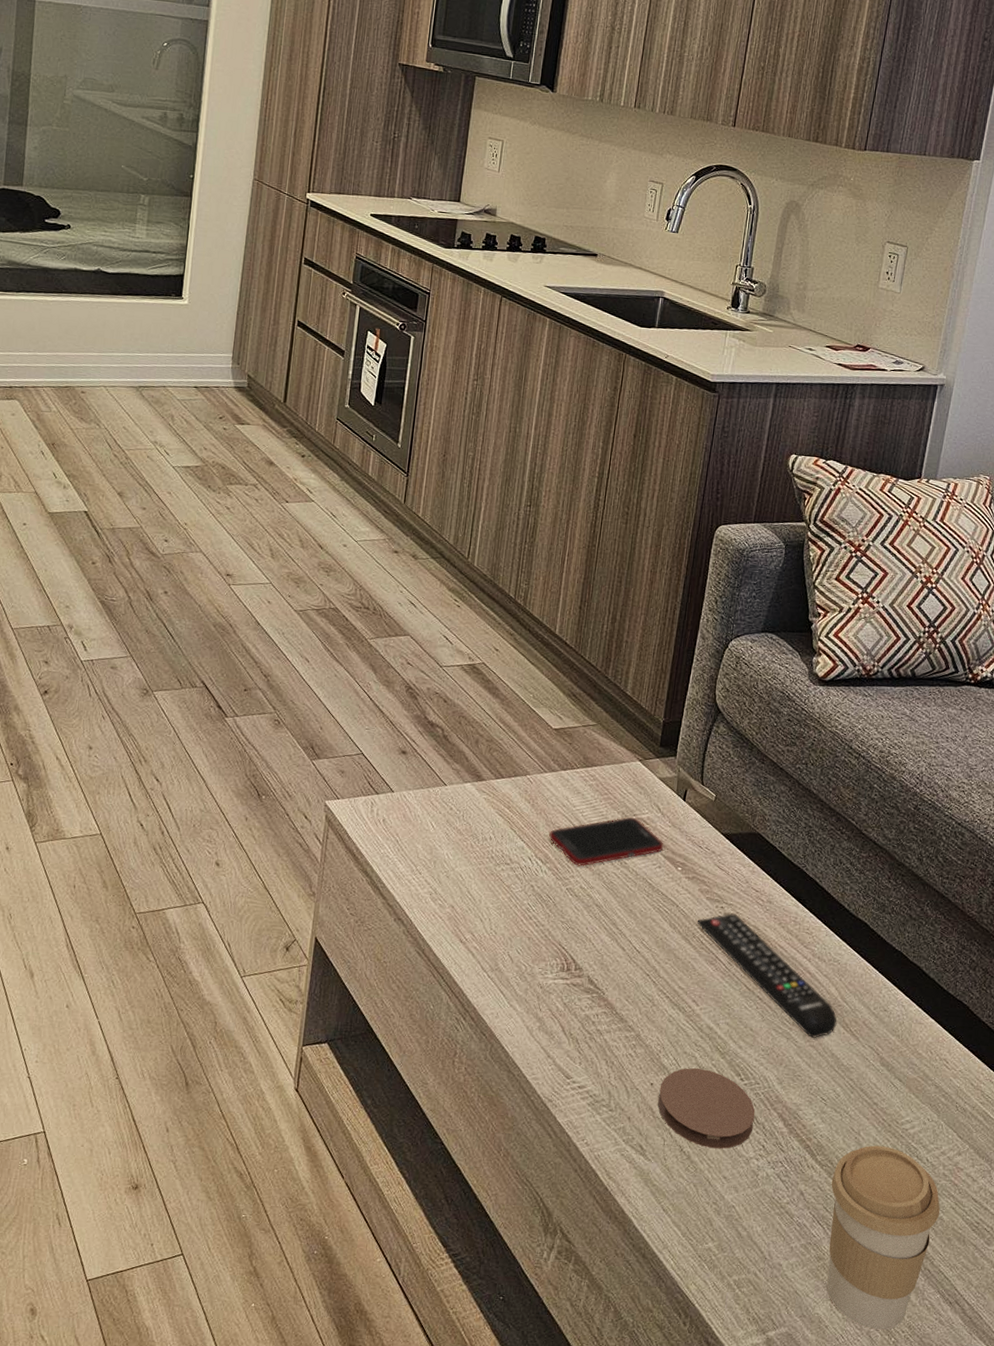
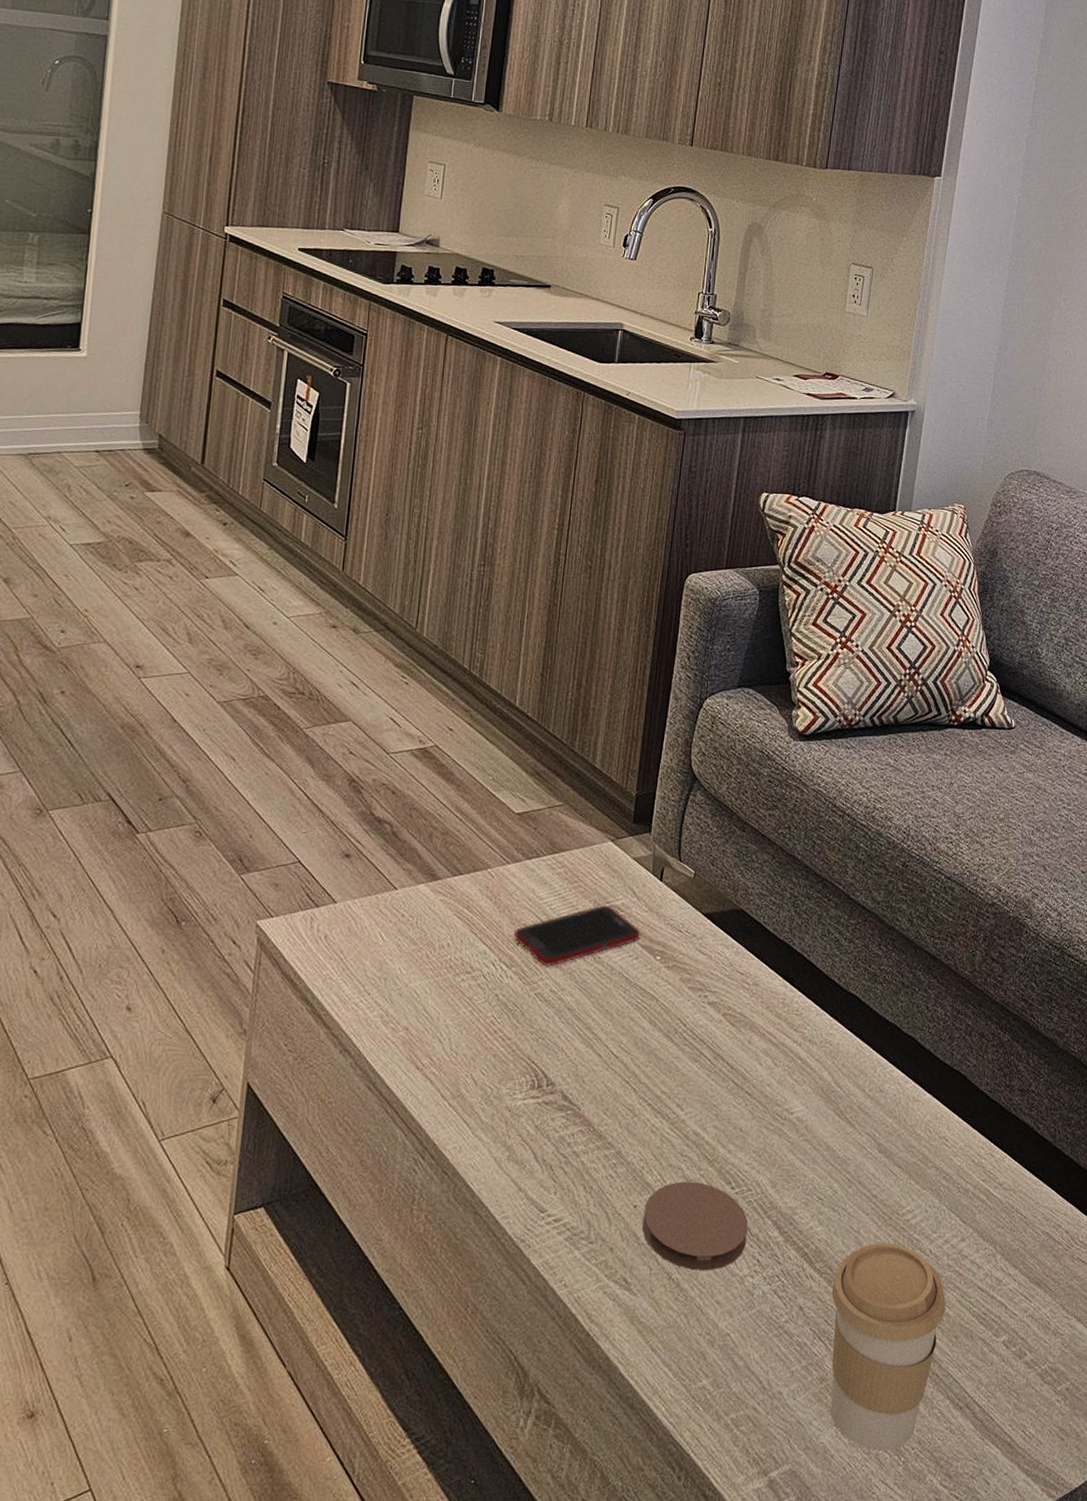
remote control: present [697,913,837,1038] -> none [679,1002,832,1131]

